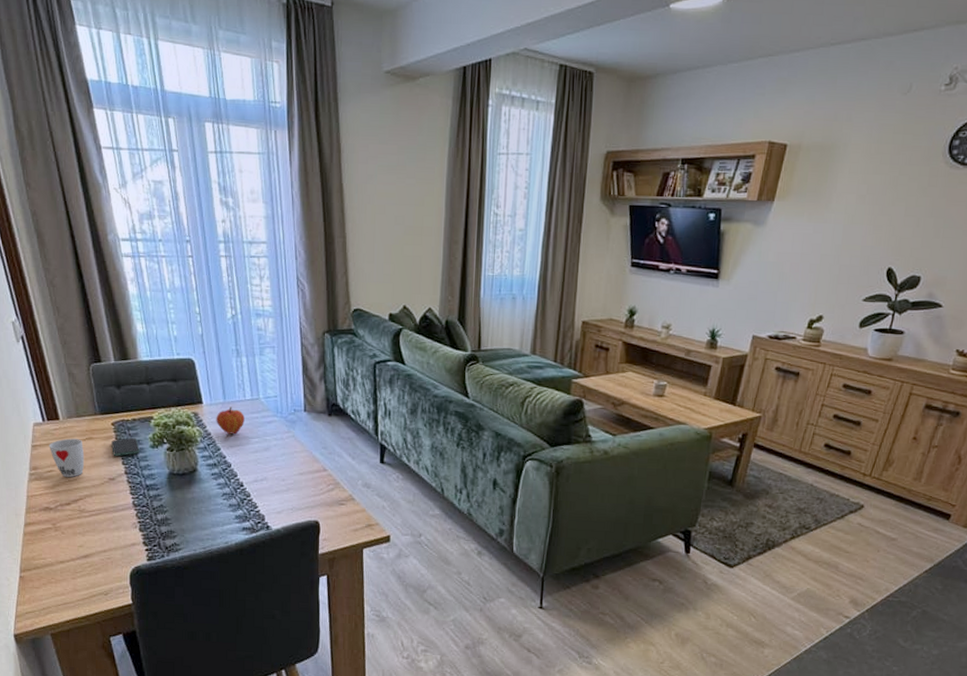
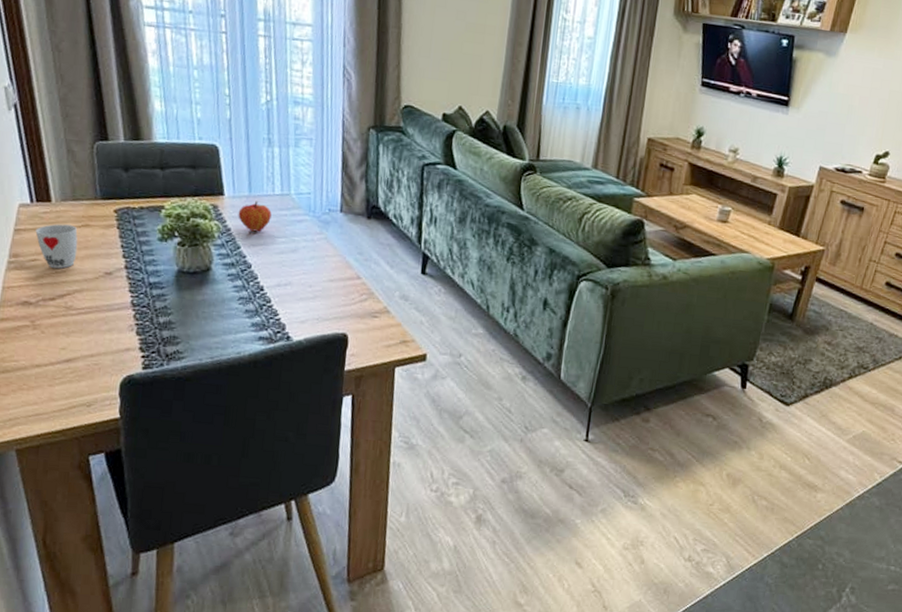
smartphone: present [112,437,140,457] -> none [111,227,145,249]

